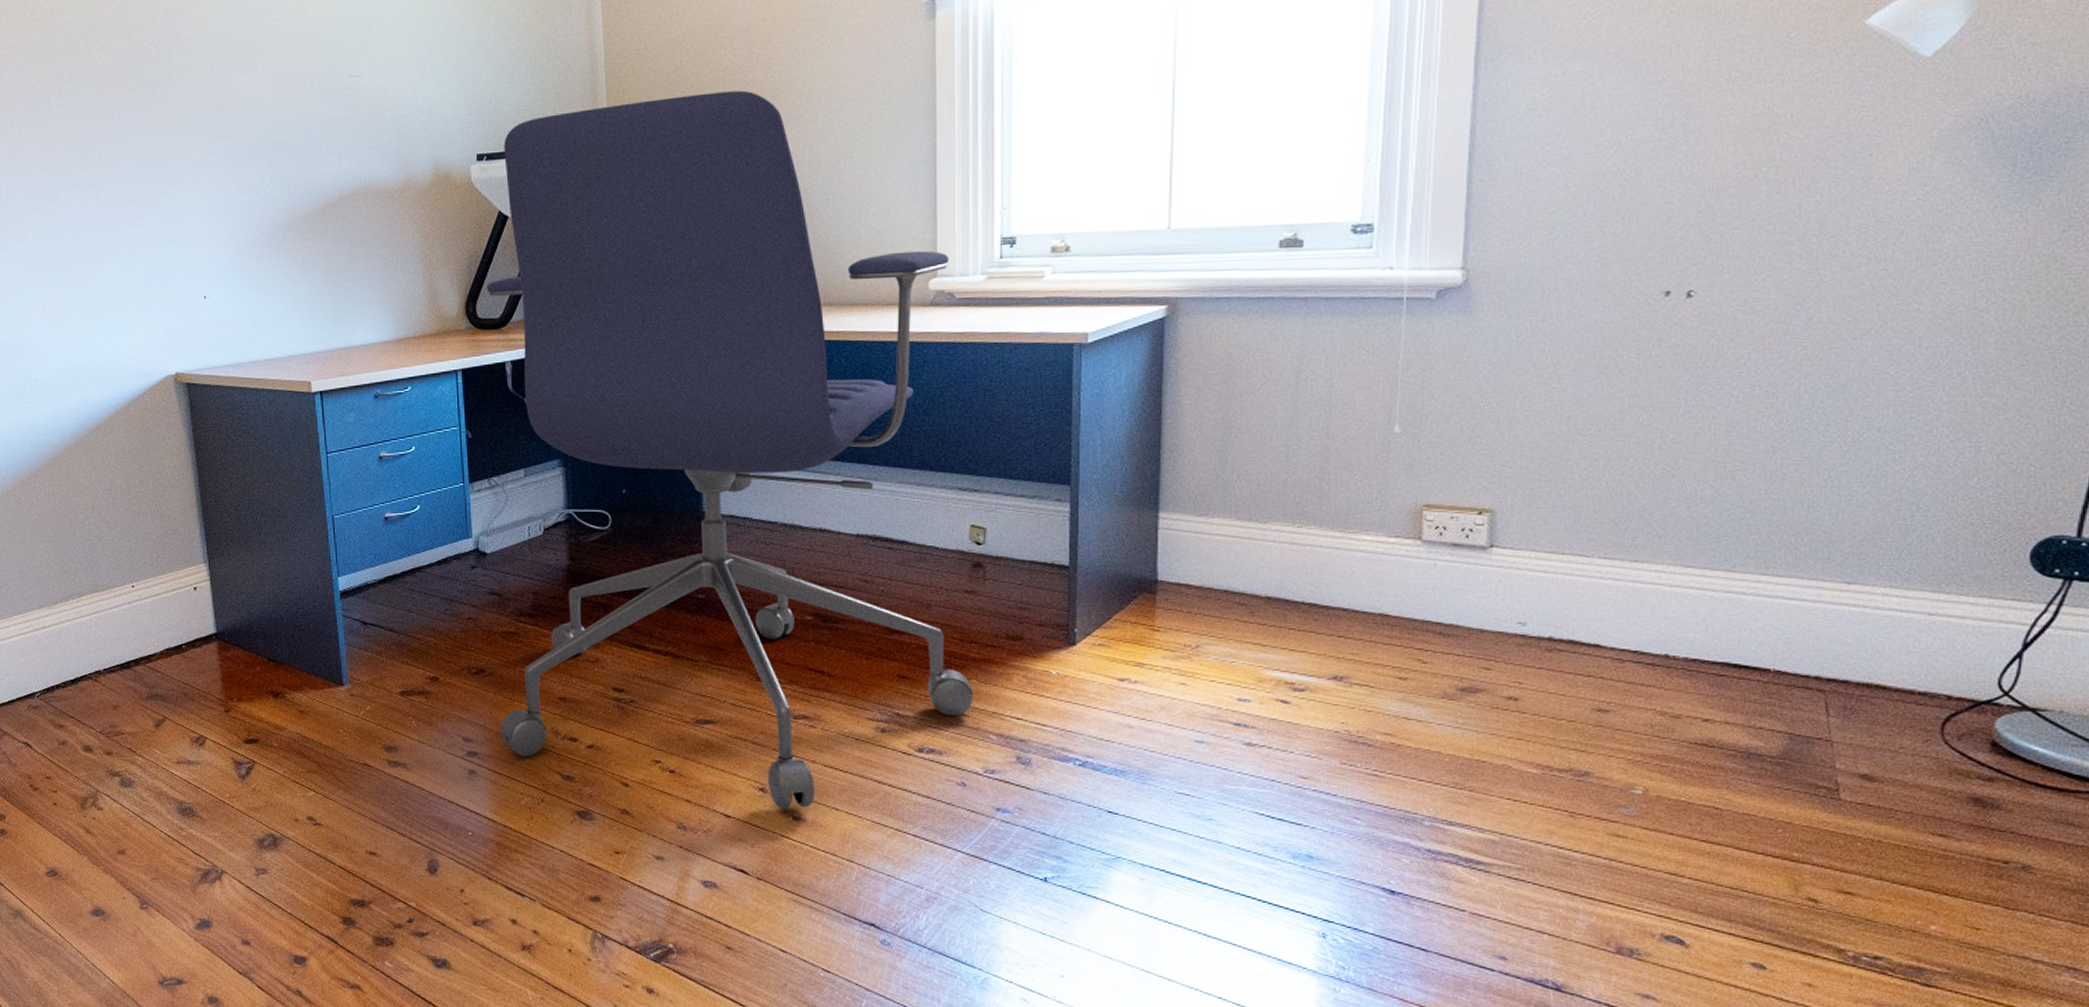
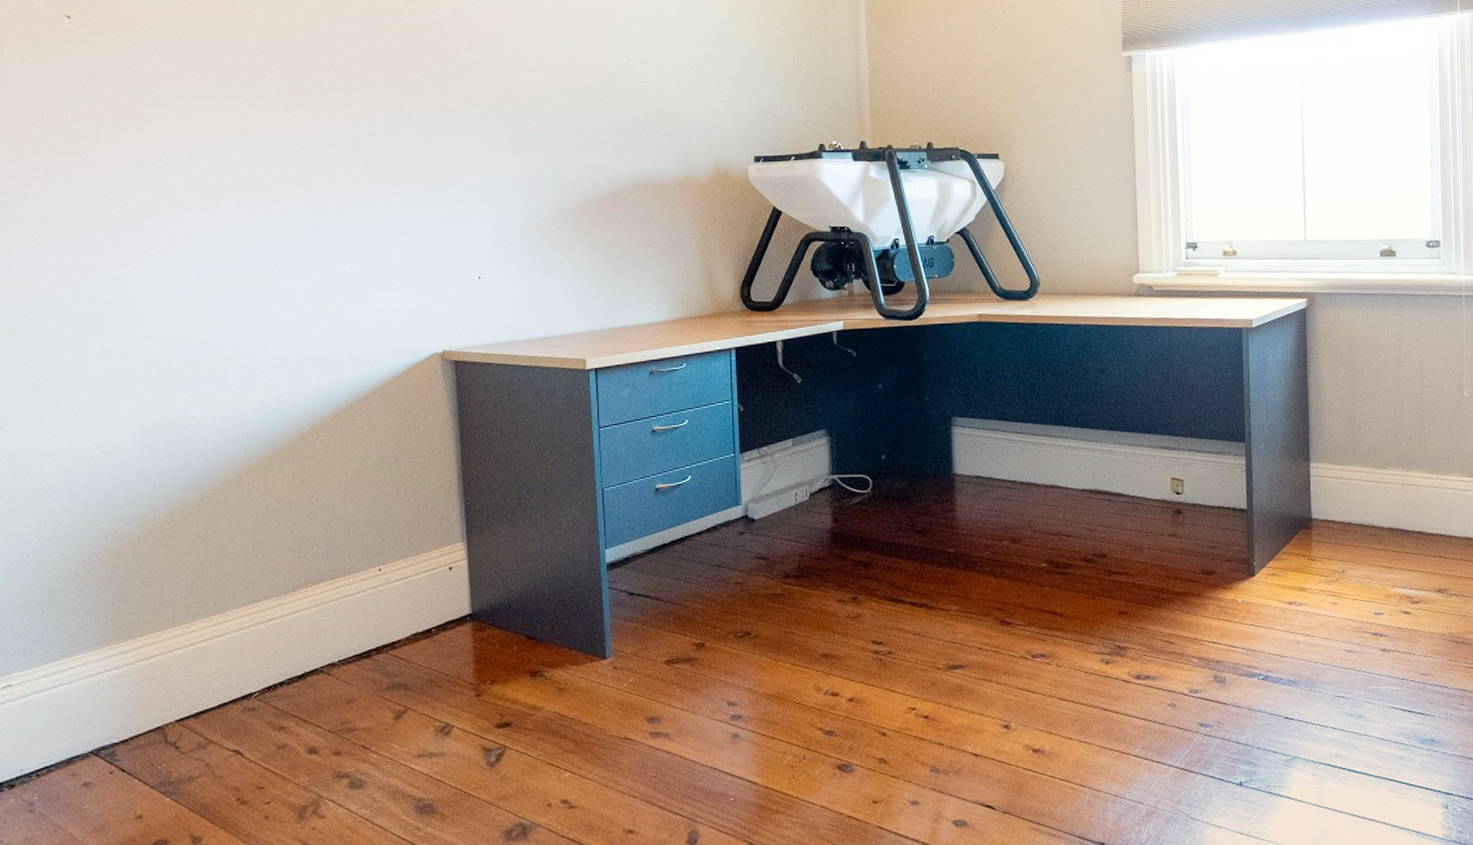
office chair: present [486,90,974,809] -> none [760,116,1179,743]

